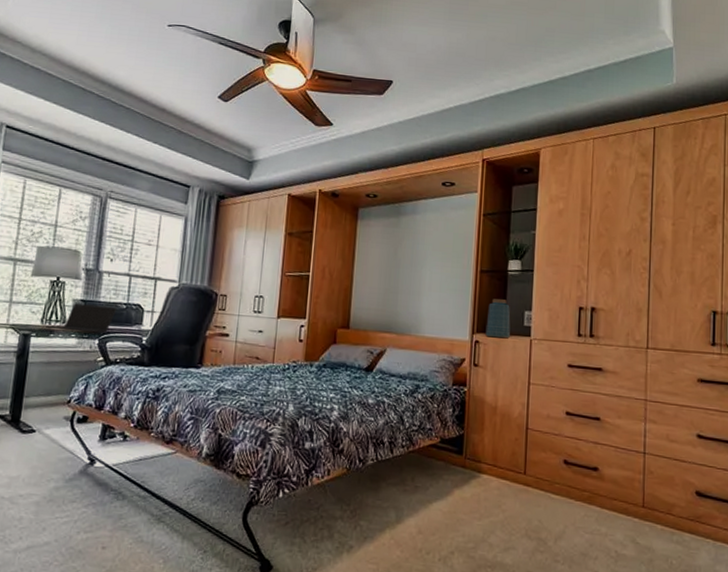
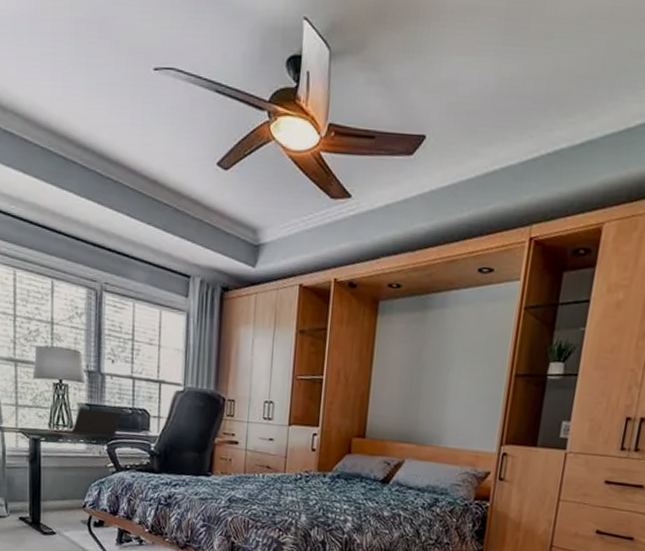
vase: present [485,299,511,340] -> none [514,407,546,453]

